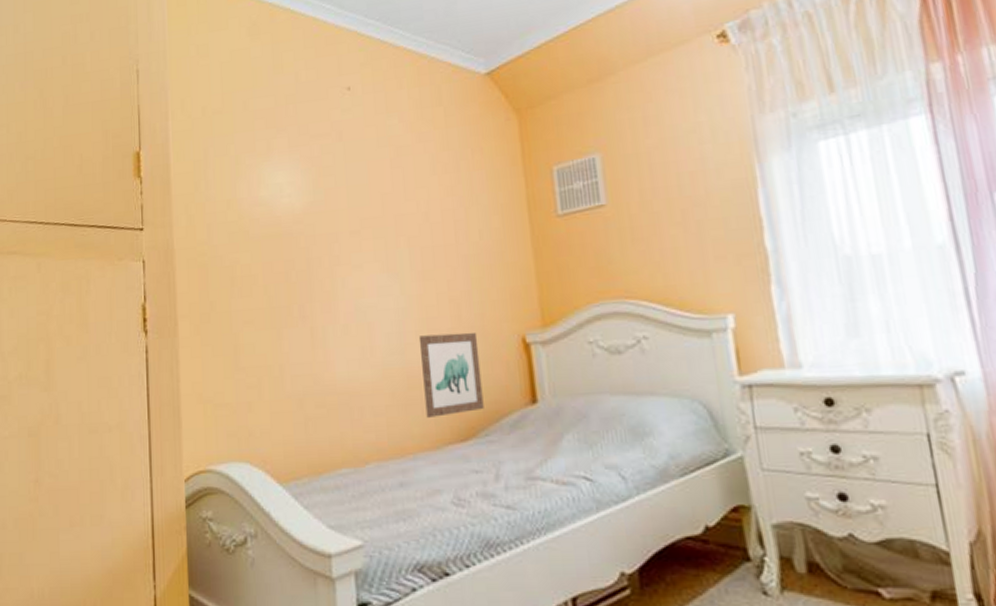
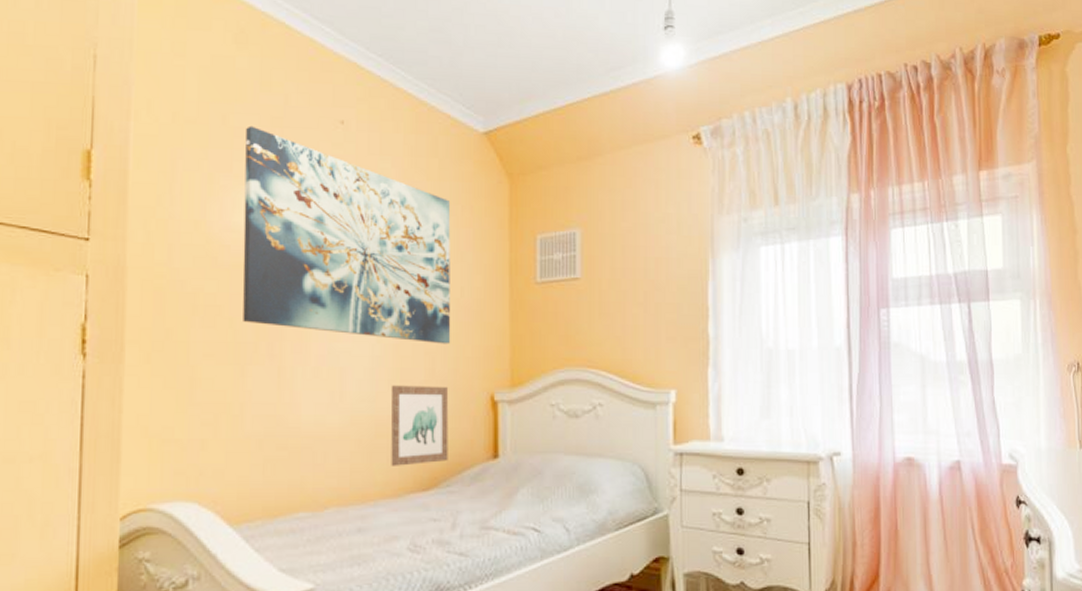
wall art: none [264,106,475,290] -> present [243,125,451,344]

